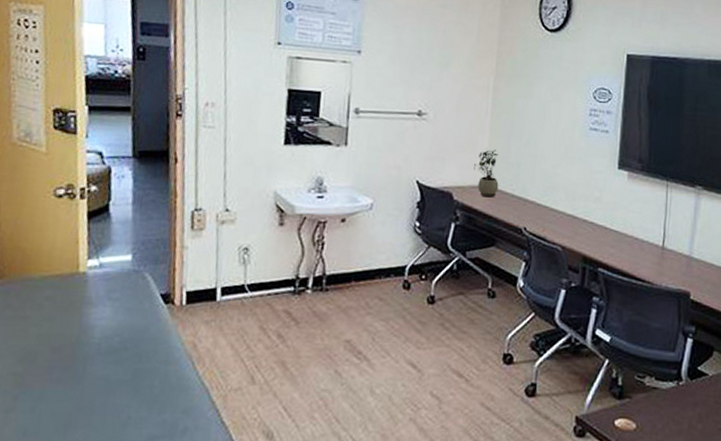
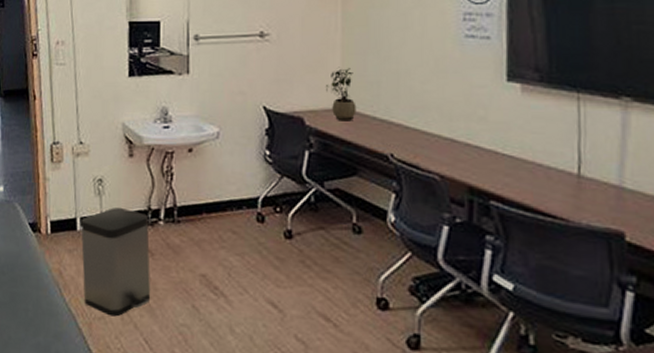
pedal bin: none [219,276,296,387] -> present [81,207,151,317]

